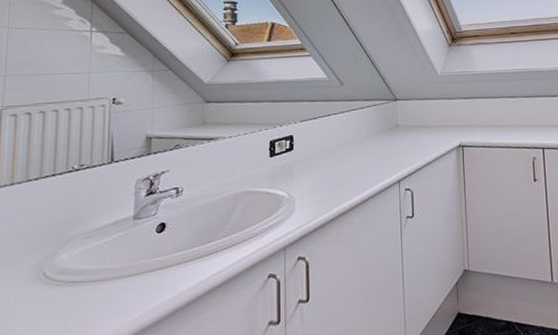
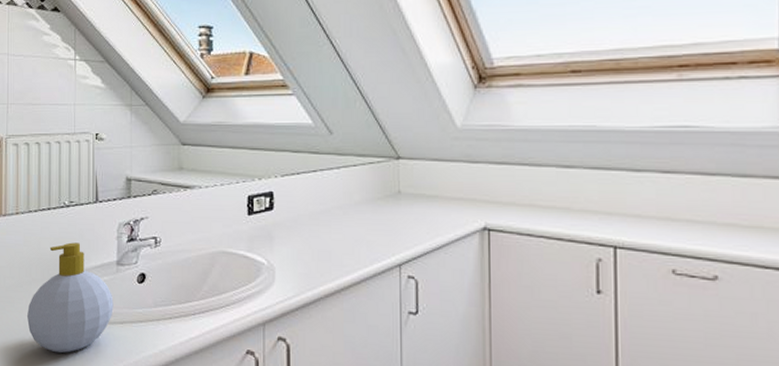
soap bottle: none [20,204,129,320] -> present [27,242,114,354]

